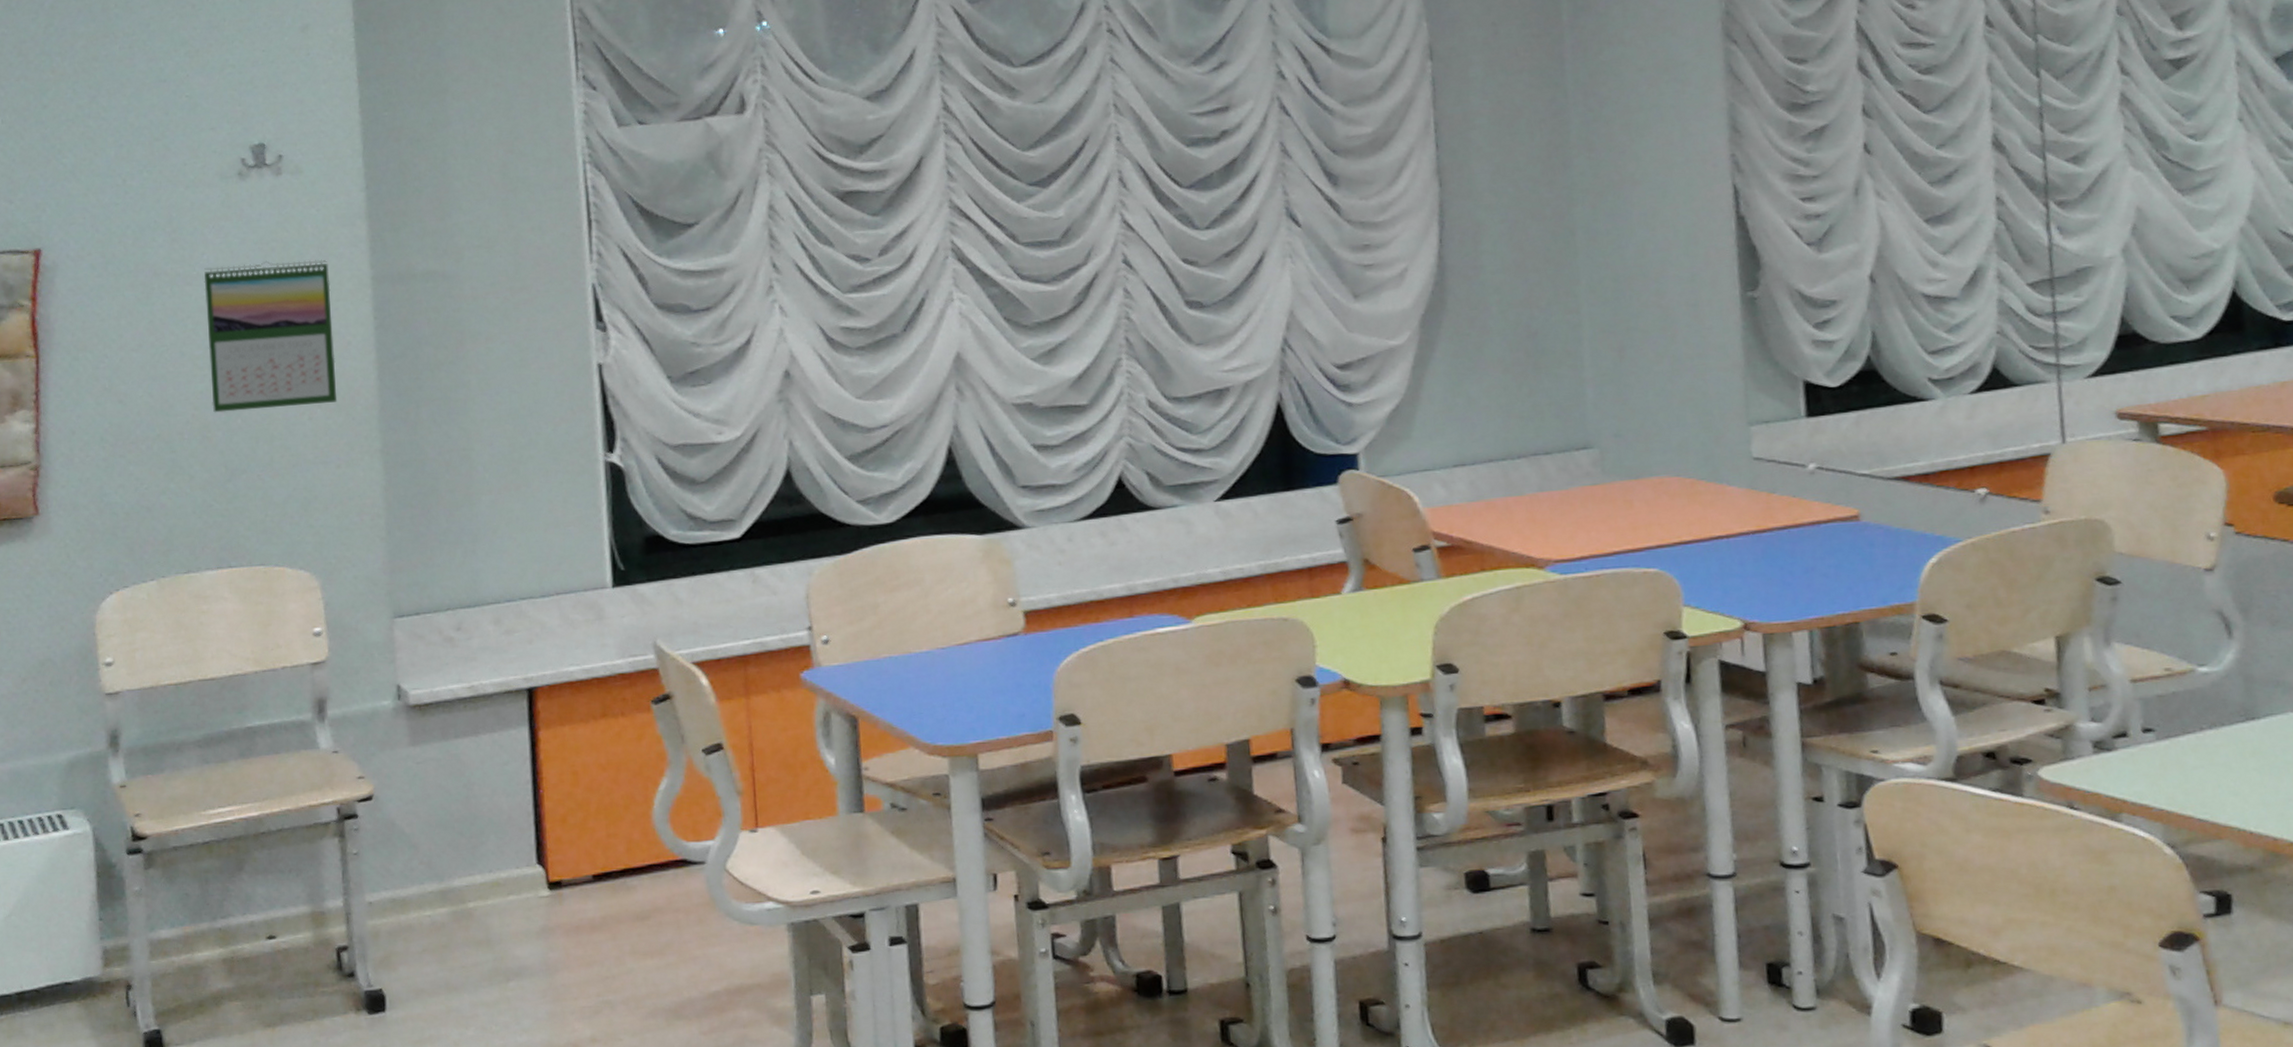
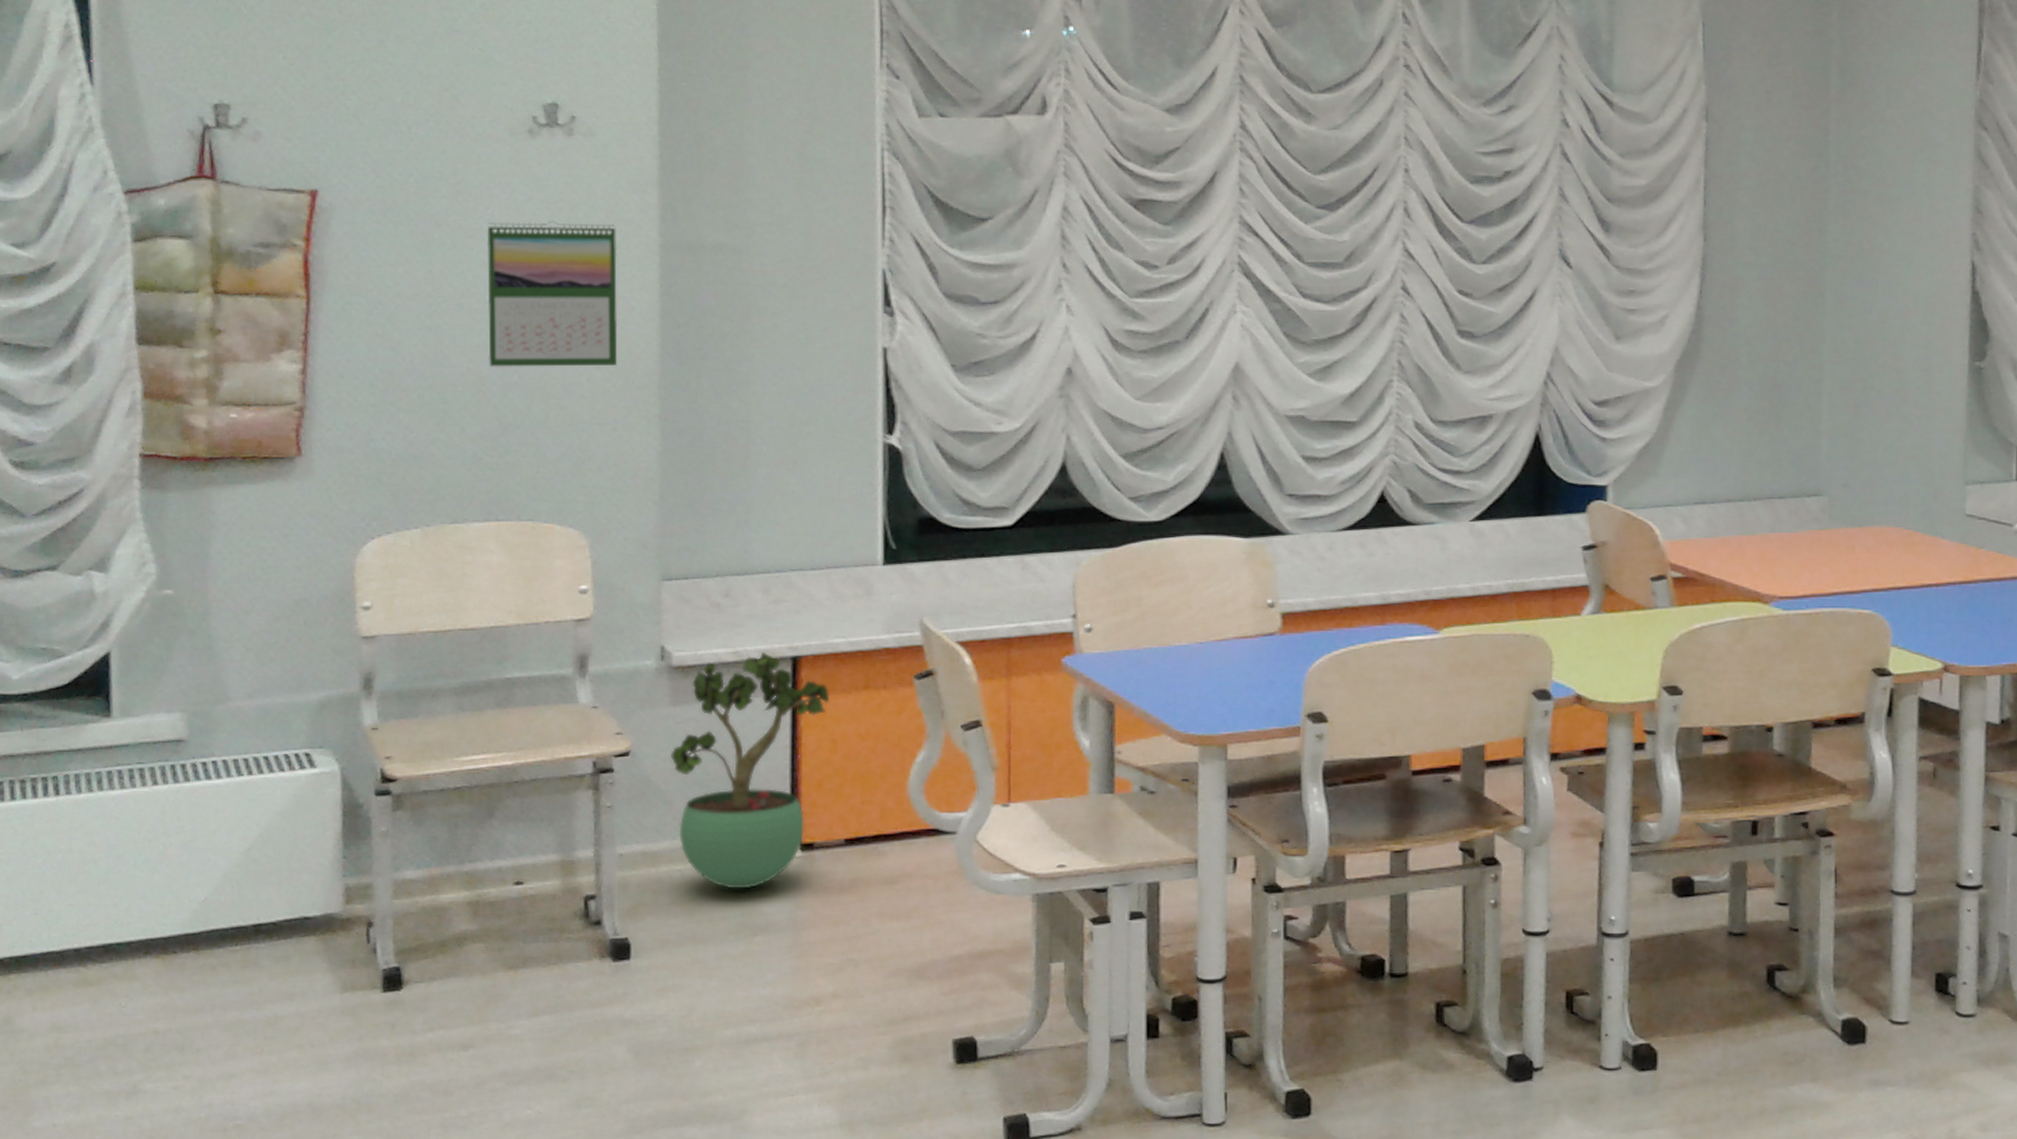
potted plant: none [412,685,569,933] -> present [670,652,830,889]

